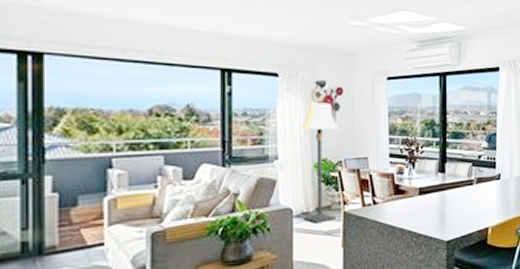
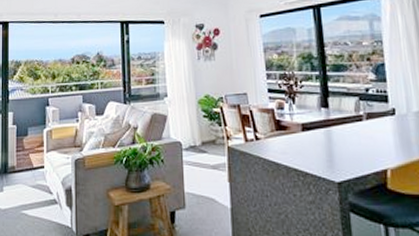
lamp: present [299,102,339,223] -> none [183,43,221,157]

